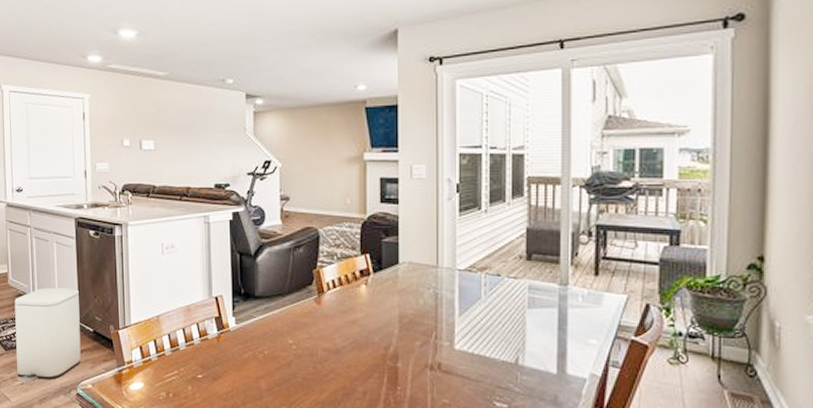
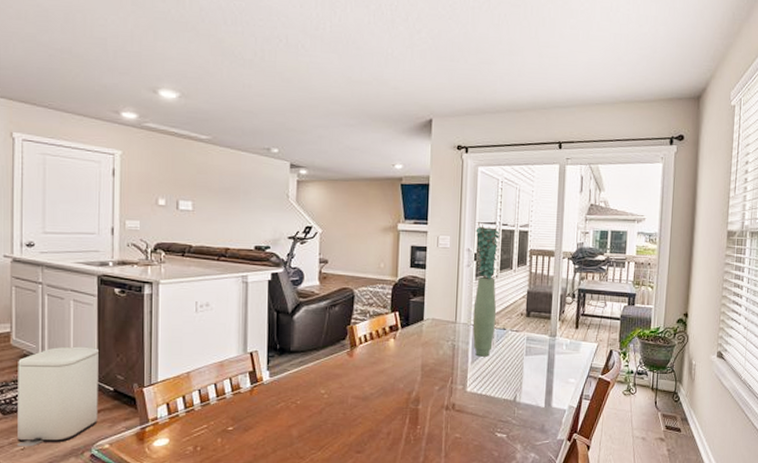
vase: none [456,146,488,309] -> present [472,222,499,357]

